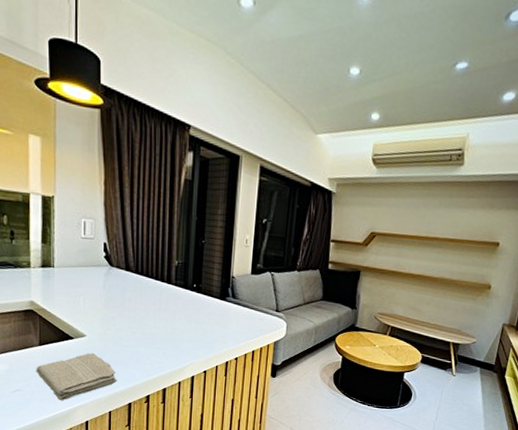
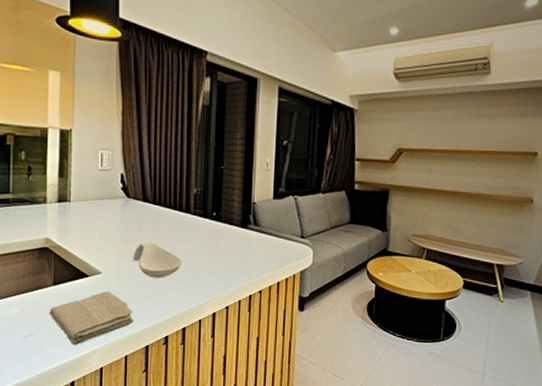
spoon rest: none [116,309,164,343] -> present [133,242,183,278]

